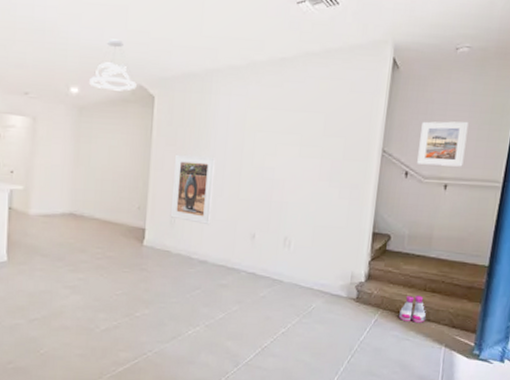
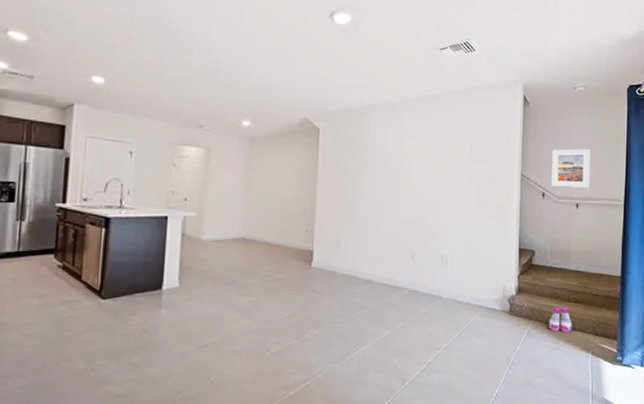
pendant light: present [89,39,137,91] -> none [260,78,303,124]
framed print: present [170,154,216,226] -> none [336,180,377,246]

